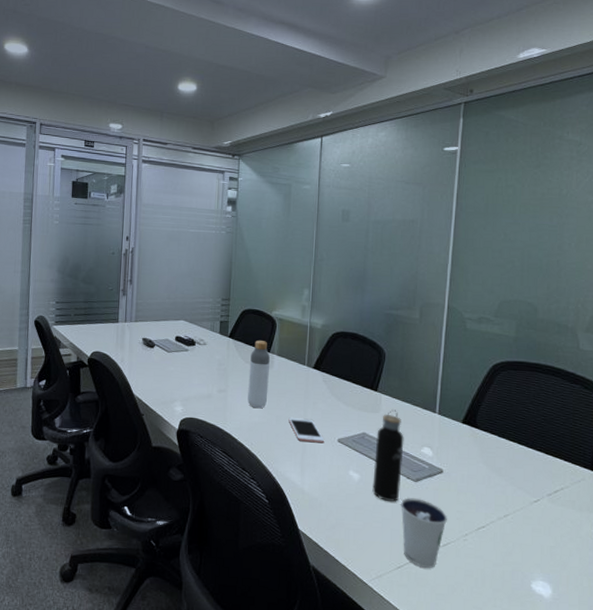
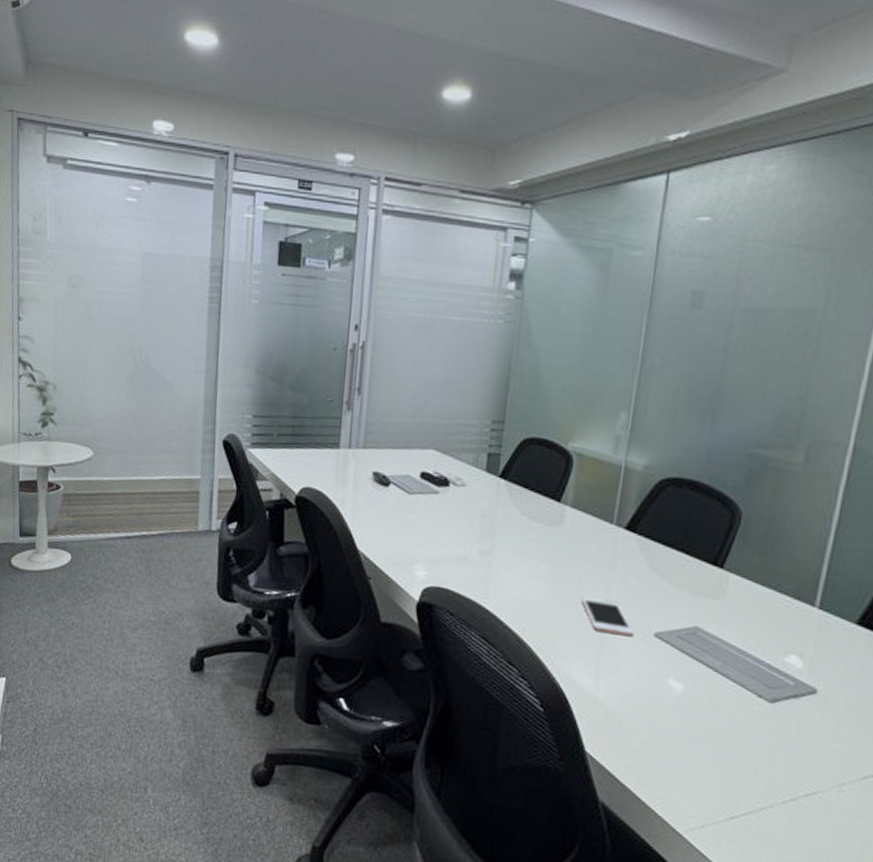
bottle: present [247,340,270,409] -> none [522,484,560,581]
water bottle: present [372,409,404,502] -> none [701,596,760,728]
dixie cup: present [401,498,448,568] -> none [741,724,817,824]

